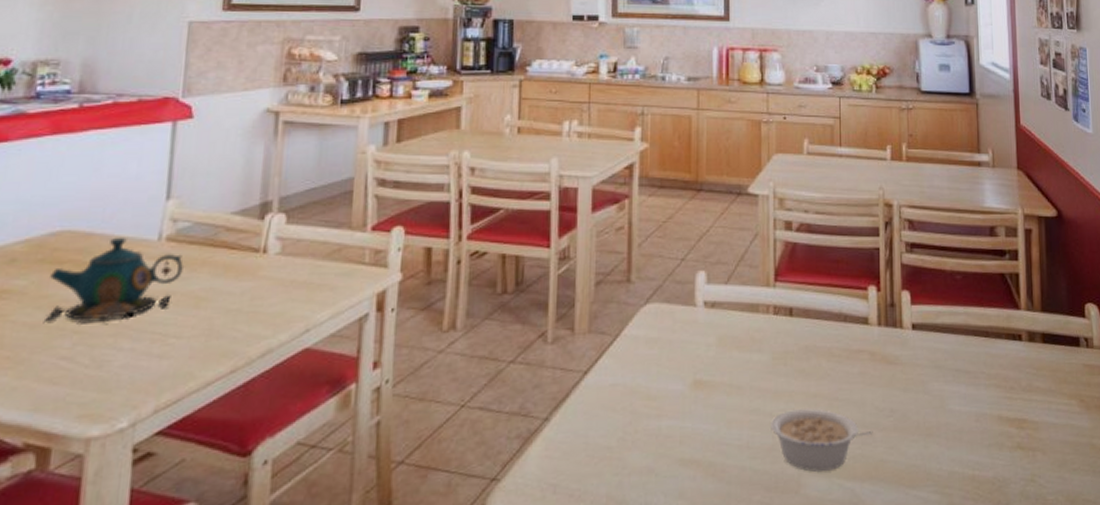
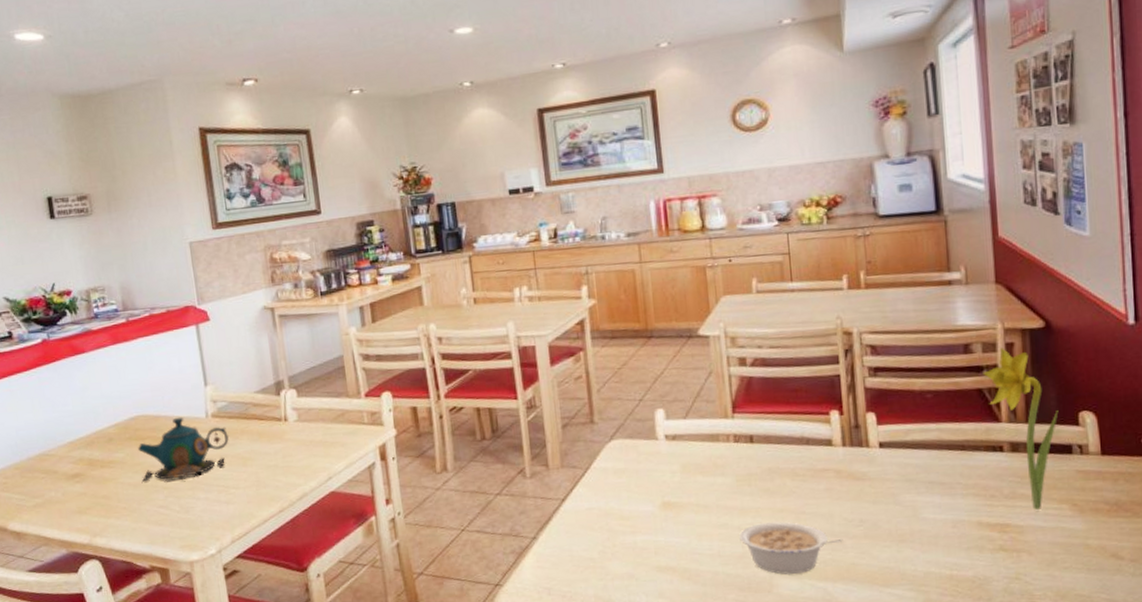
flower: none [1005,232,1068,406] -> present [983,347,1059,511]

